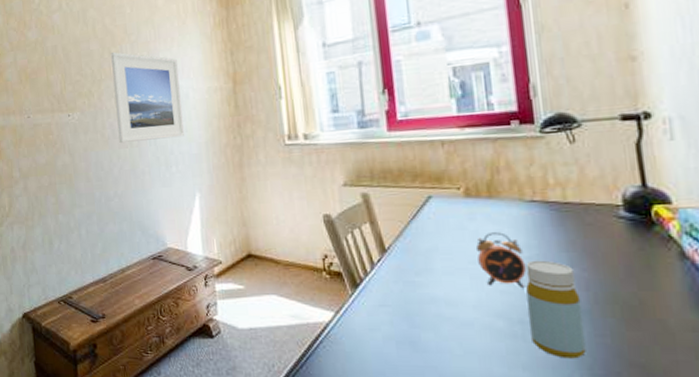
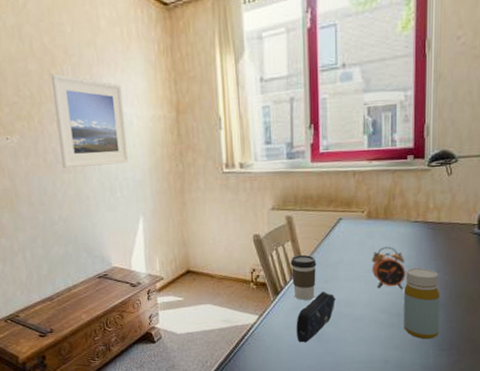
coffee cup: none [370,239,405,296] -> present [290,254,317,300]
pencil case: none [382,285,432,351] -> present [296,291,336,343]

